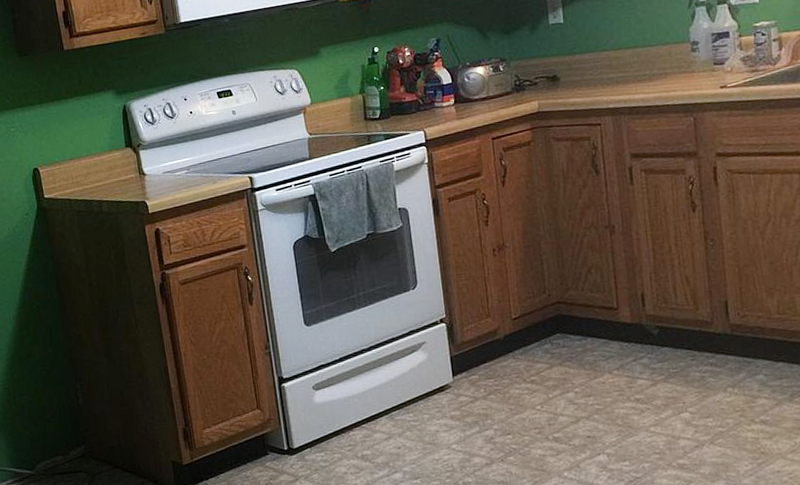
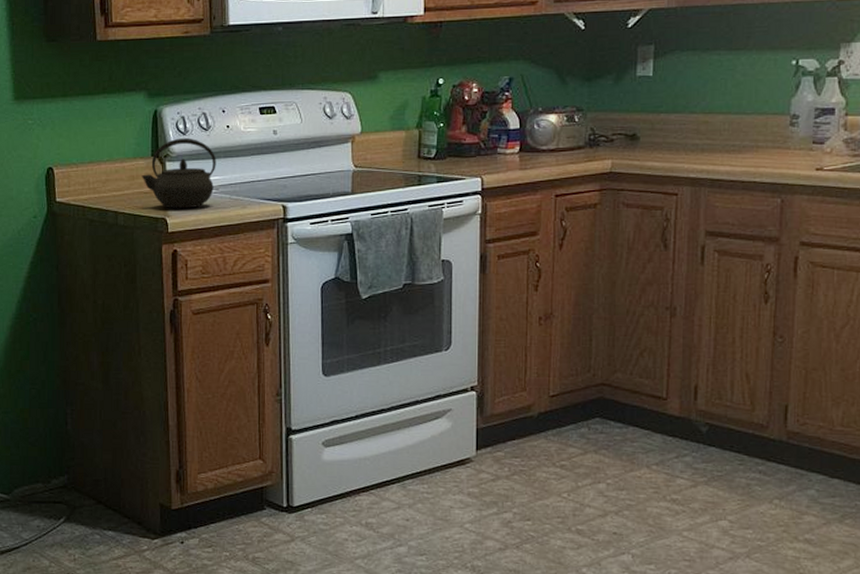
kettle: none [119,126,185,192] -> present [141,138,216,209]

